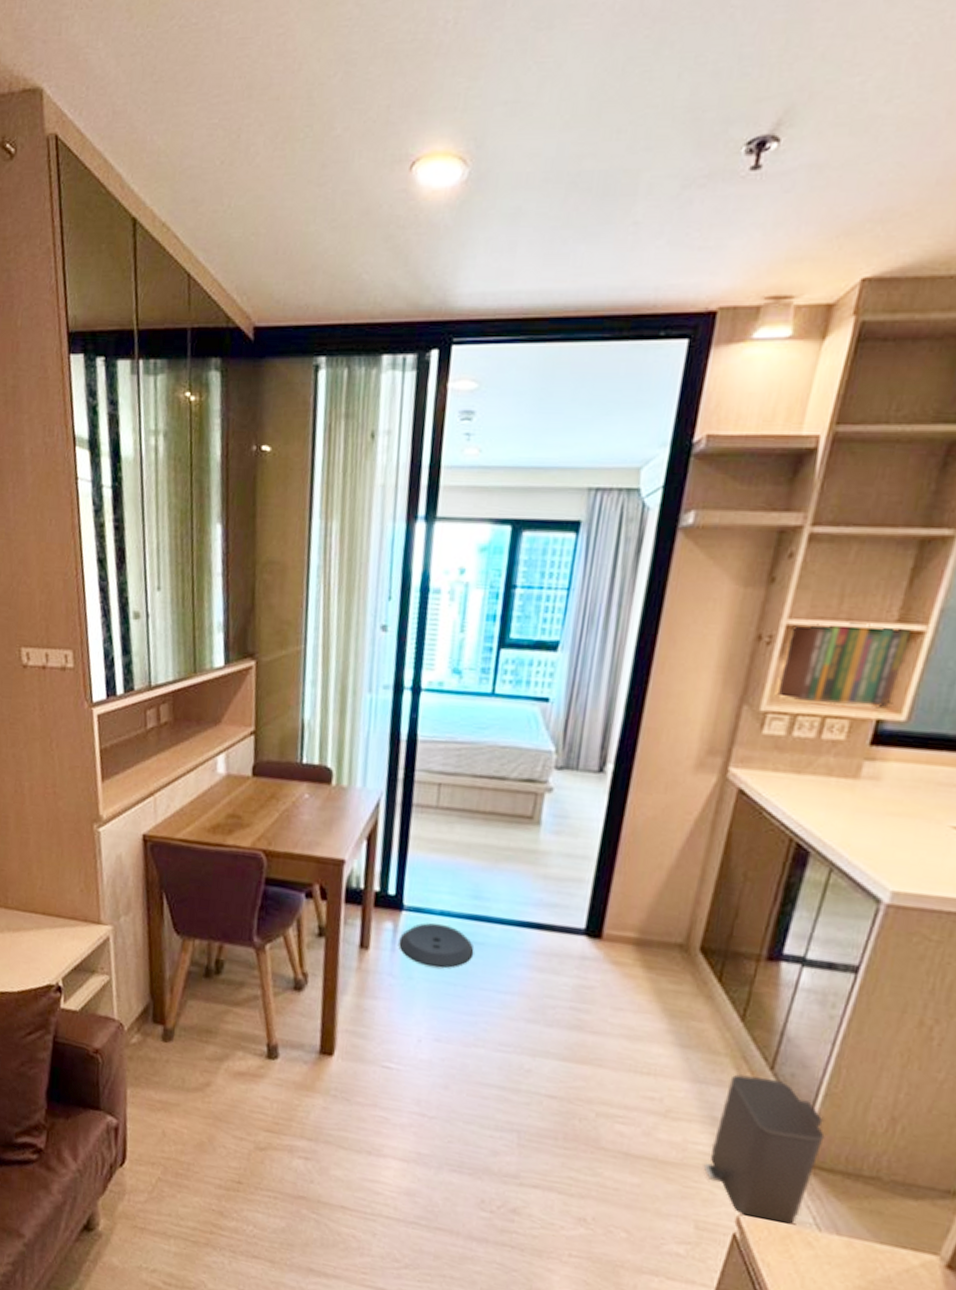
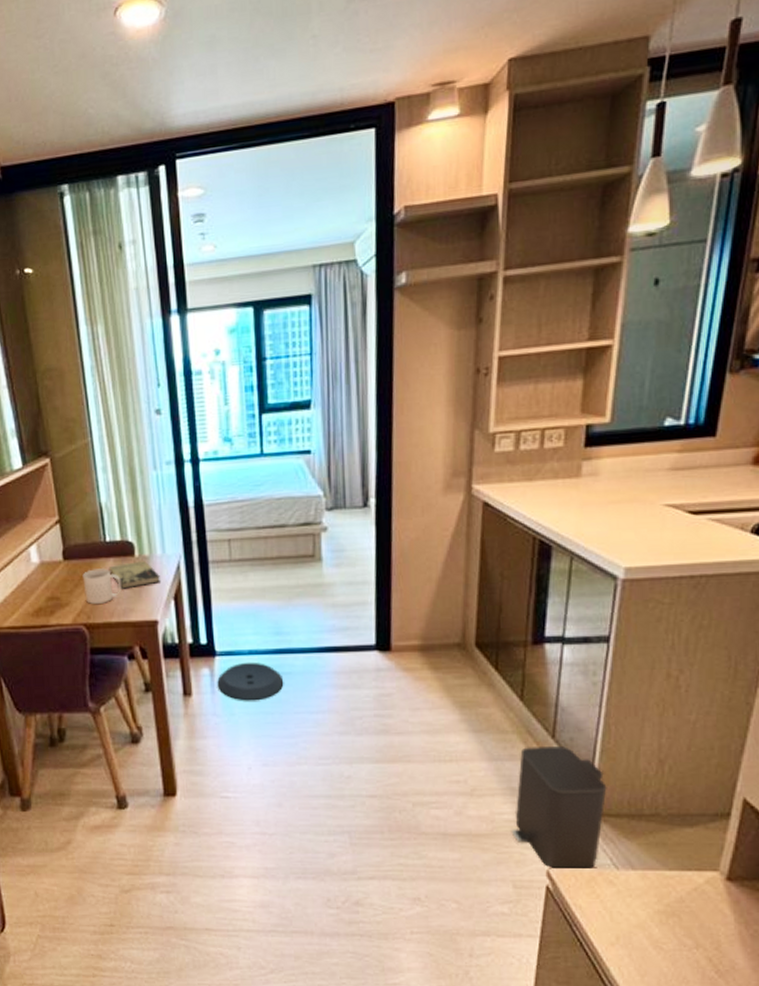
mug: none [269,791,312,831] -> present [82,568,122,604]
book: none [300,790,356,820] -> present [108,561,160,589]
books: present [777,622,911,706] -> none [501,345,601,419]

